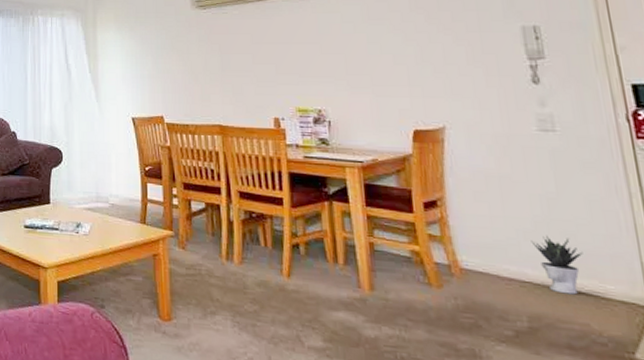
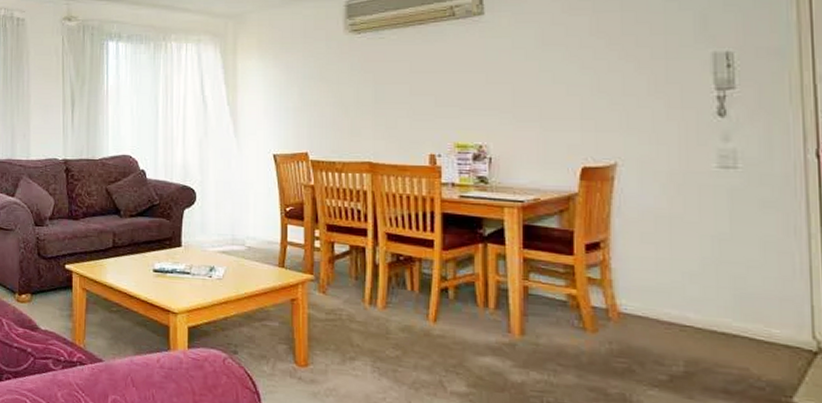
potted plant: present [531,235,583,295] -> none [697,278,751,339]

